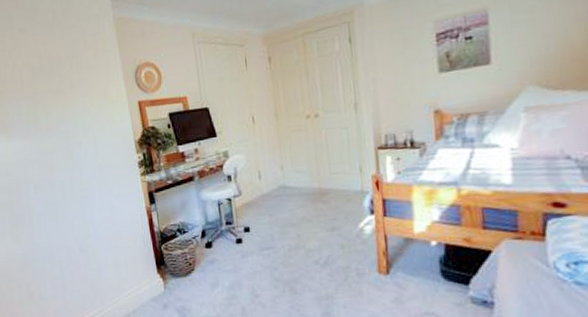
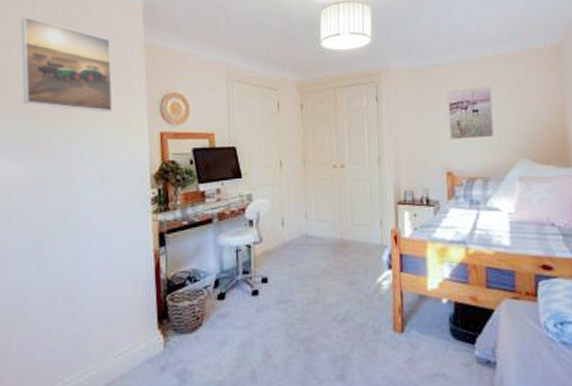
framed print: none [8,9,96,90] -> present [21,16,113,113]

